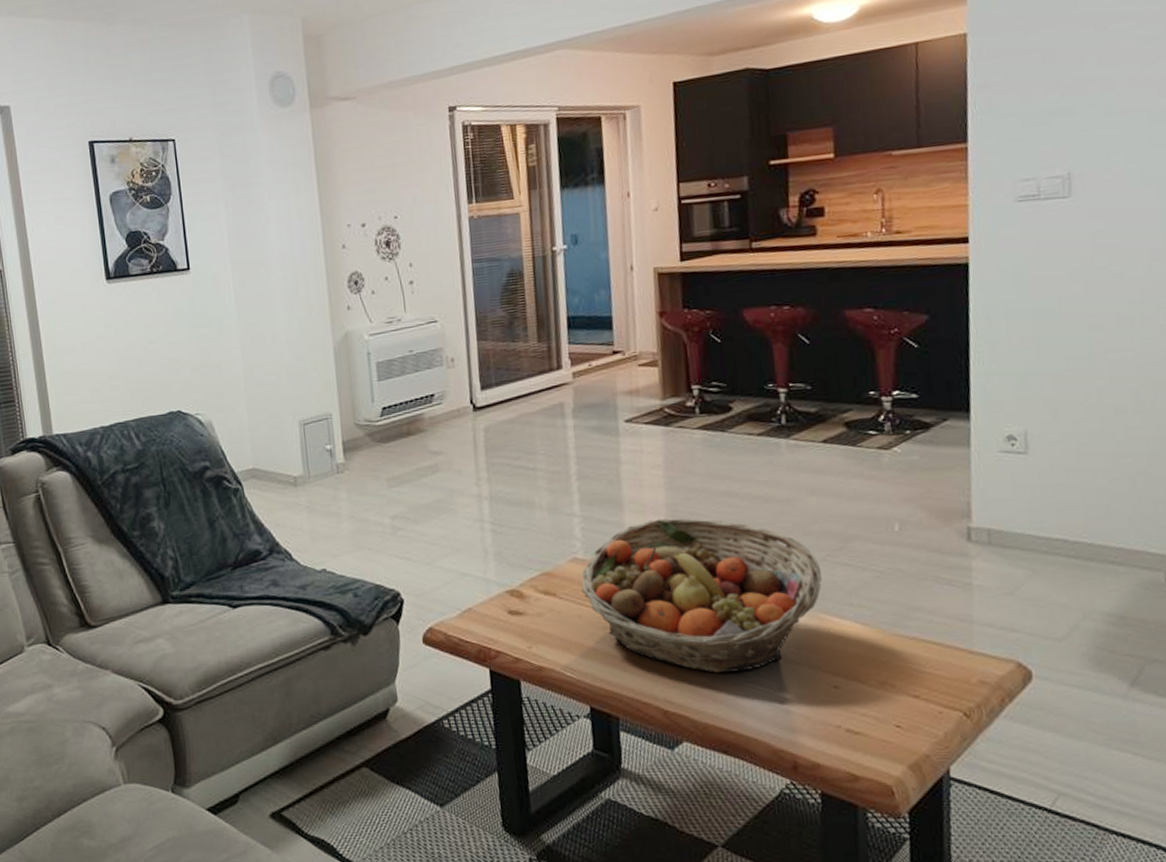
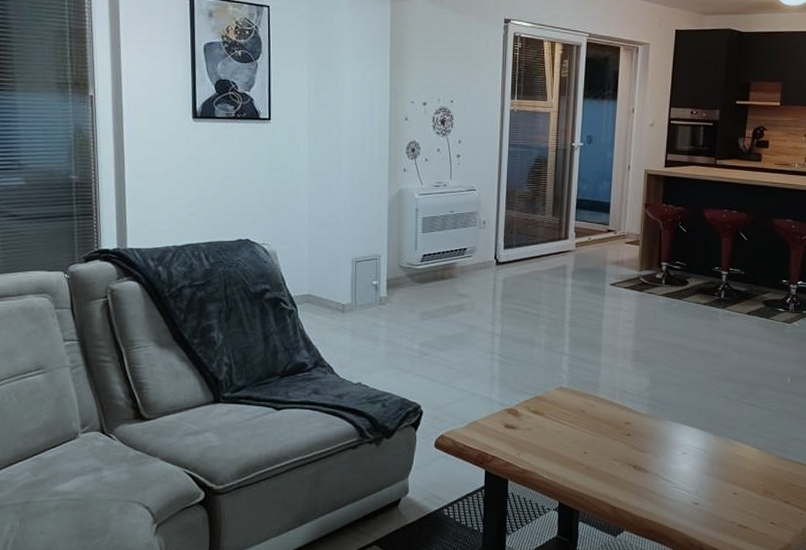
fruit basket: present [581,518,822,673] -> none [563,361,734,480]

